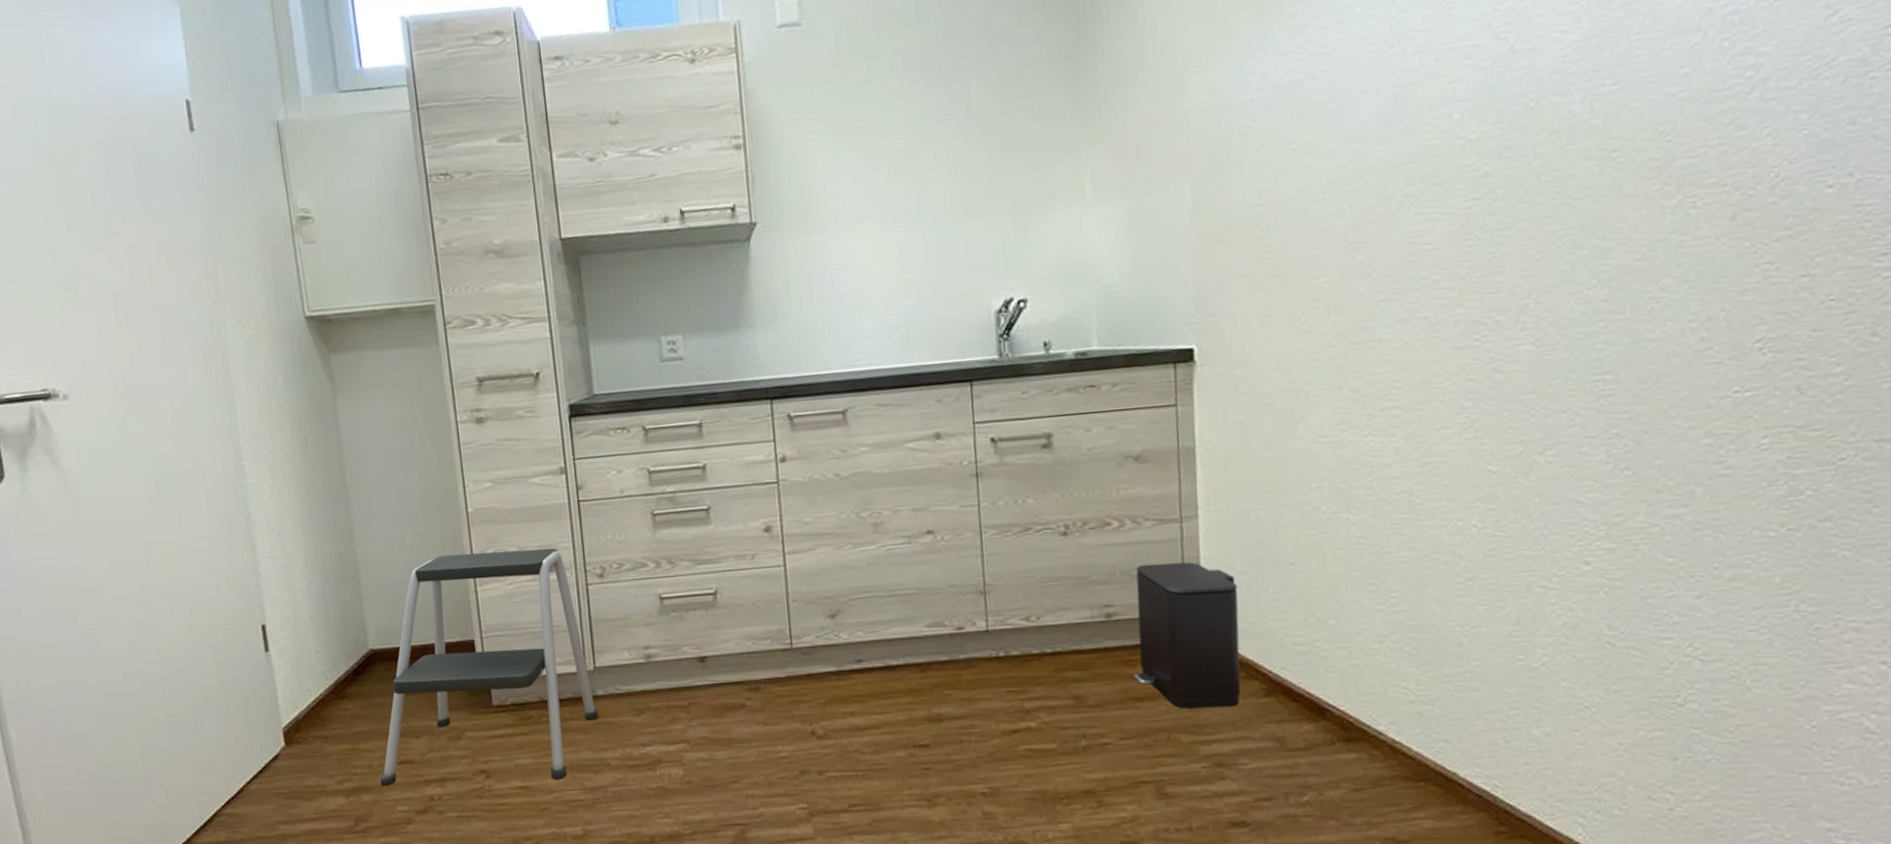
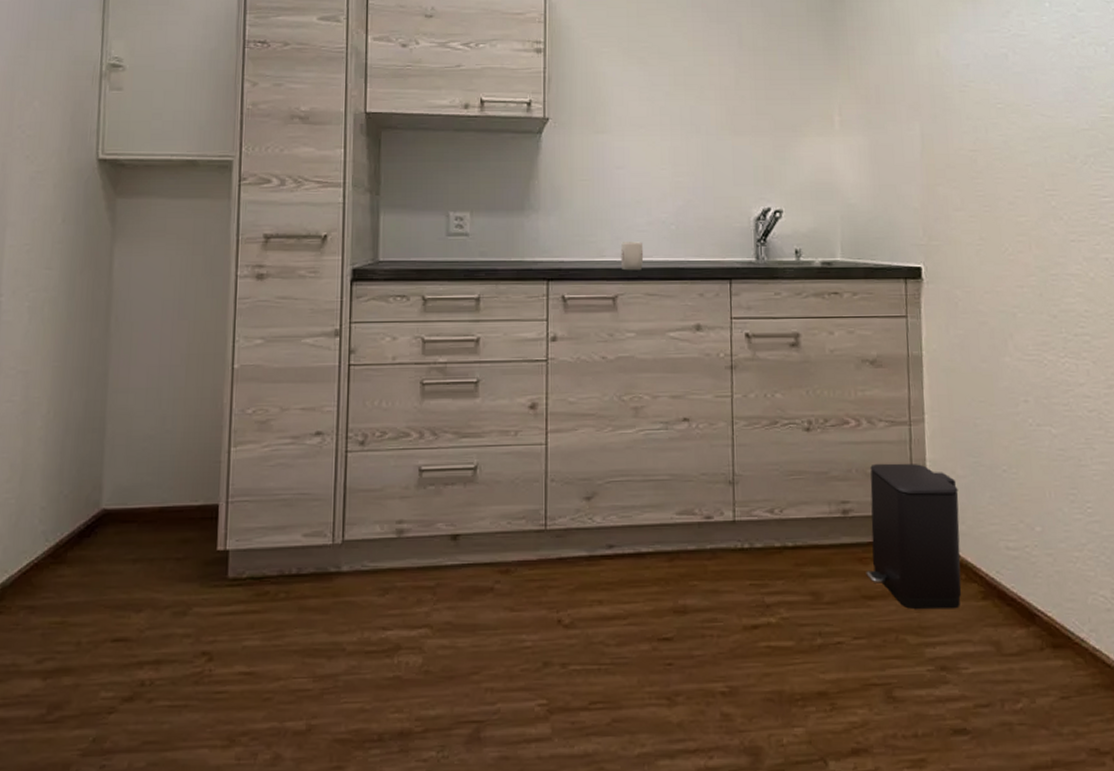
step stool: present [379,547,599,787] -> none [86,411,341,668]
mug: none [846,349,873,382] -> present [620,242,644,271]

